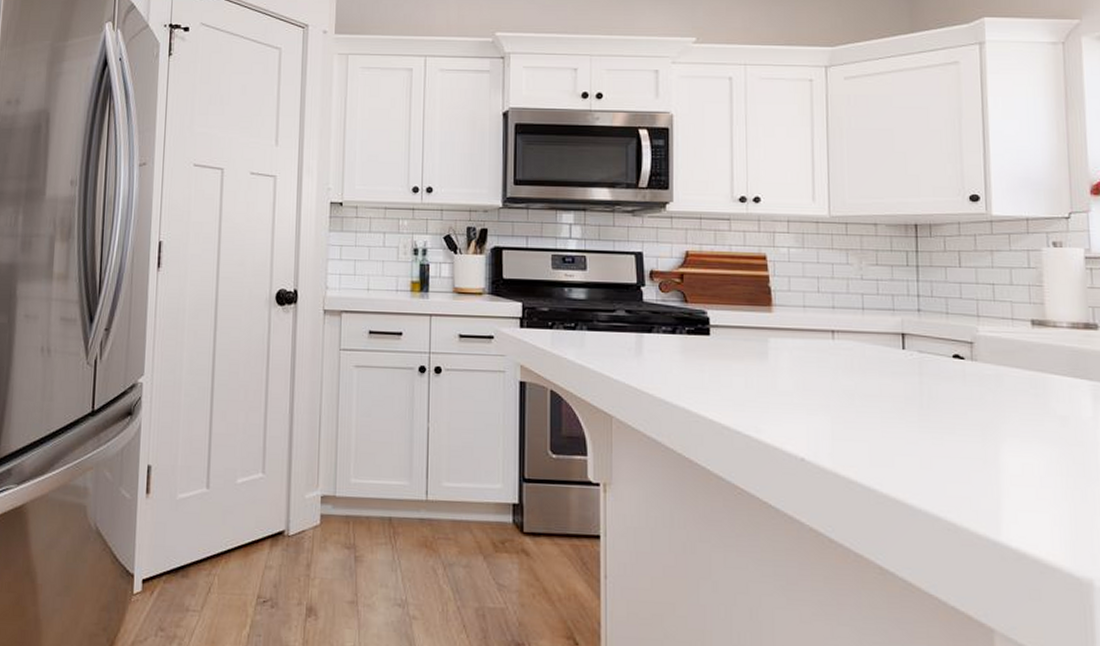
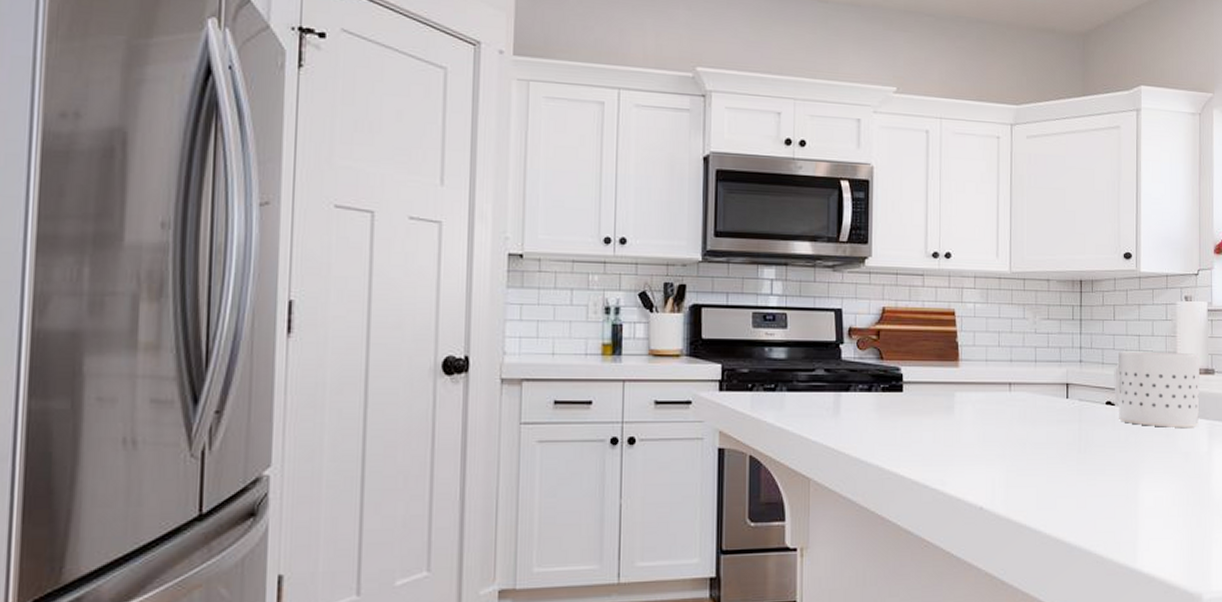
mug: none [962,300,1079,388] -> present [1114,351,1200,427]

